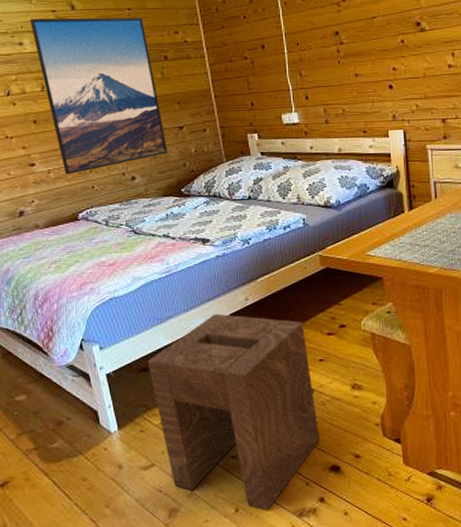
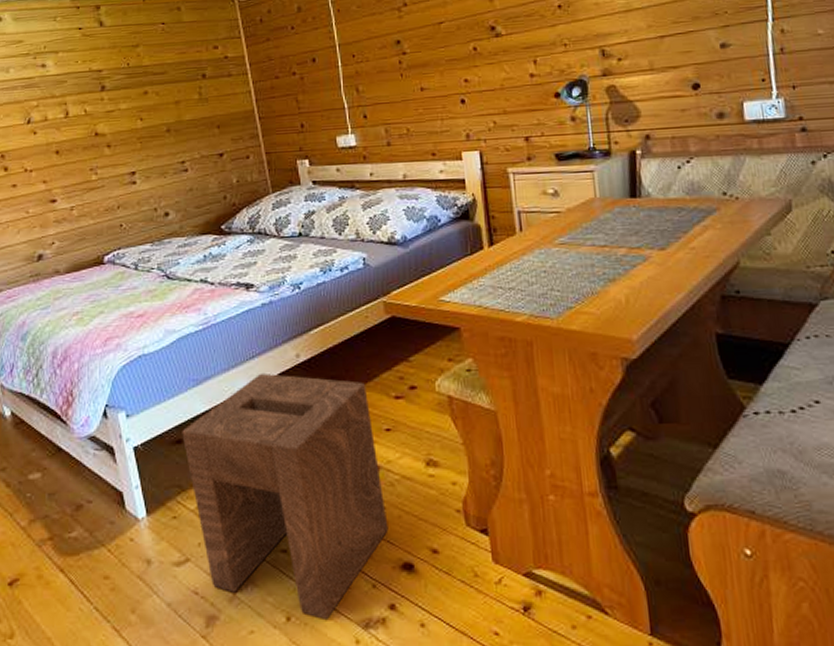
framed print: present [30,17,168,175] -> none [54,31,206,212]

